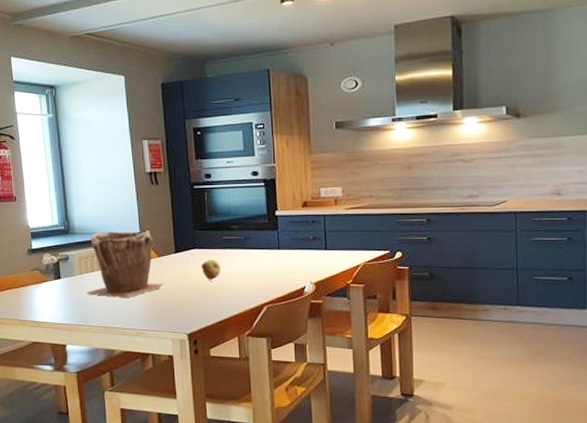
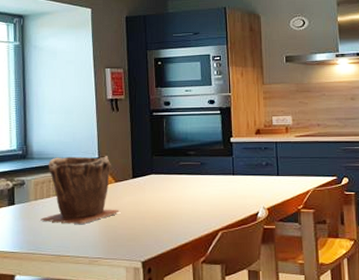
fruit: present [200,260,220,281] -> none [157,185,176,207]

